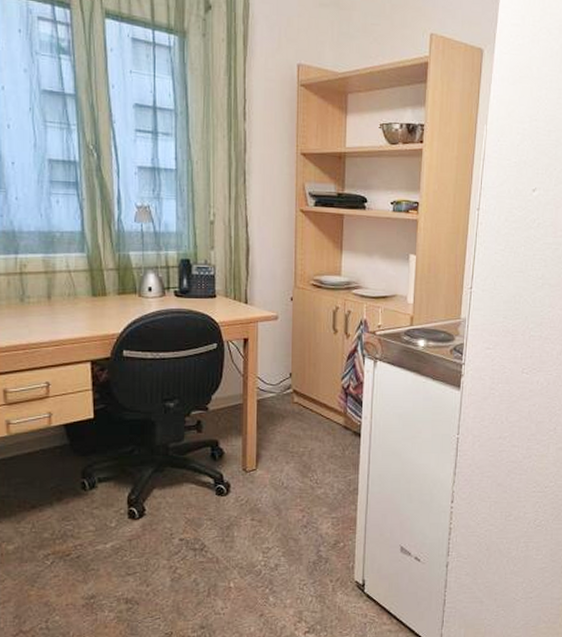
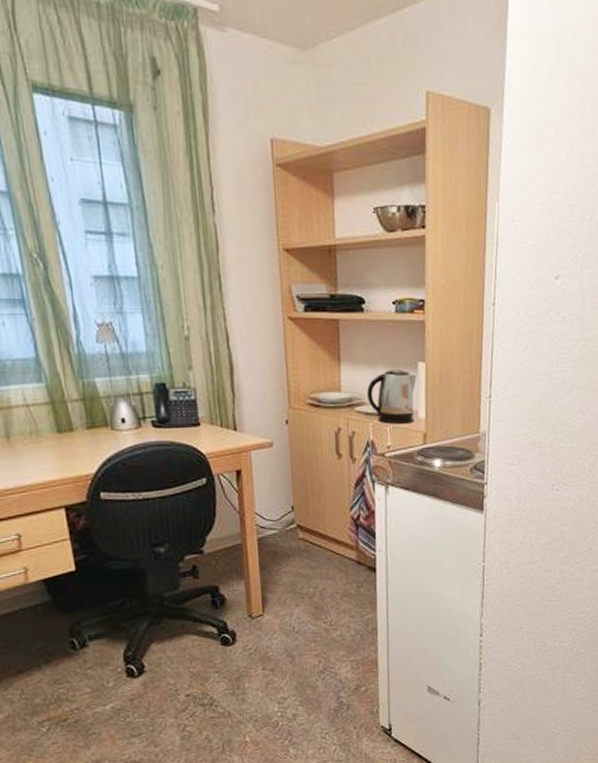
kettle: none [364,260,408,307] -> present [367,369,417,425]

